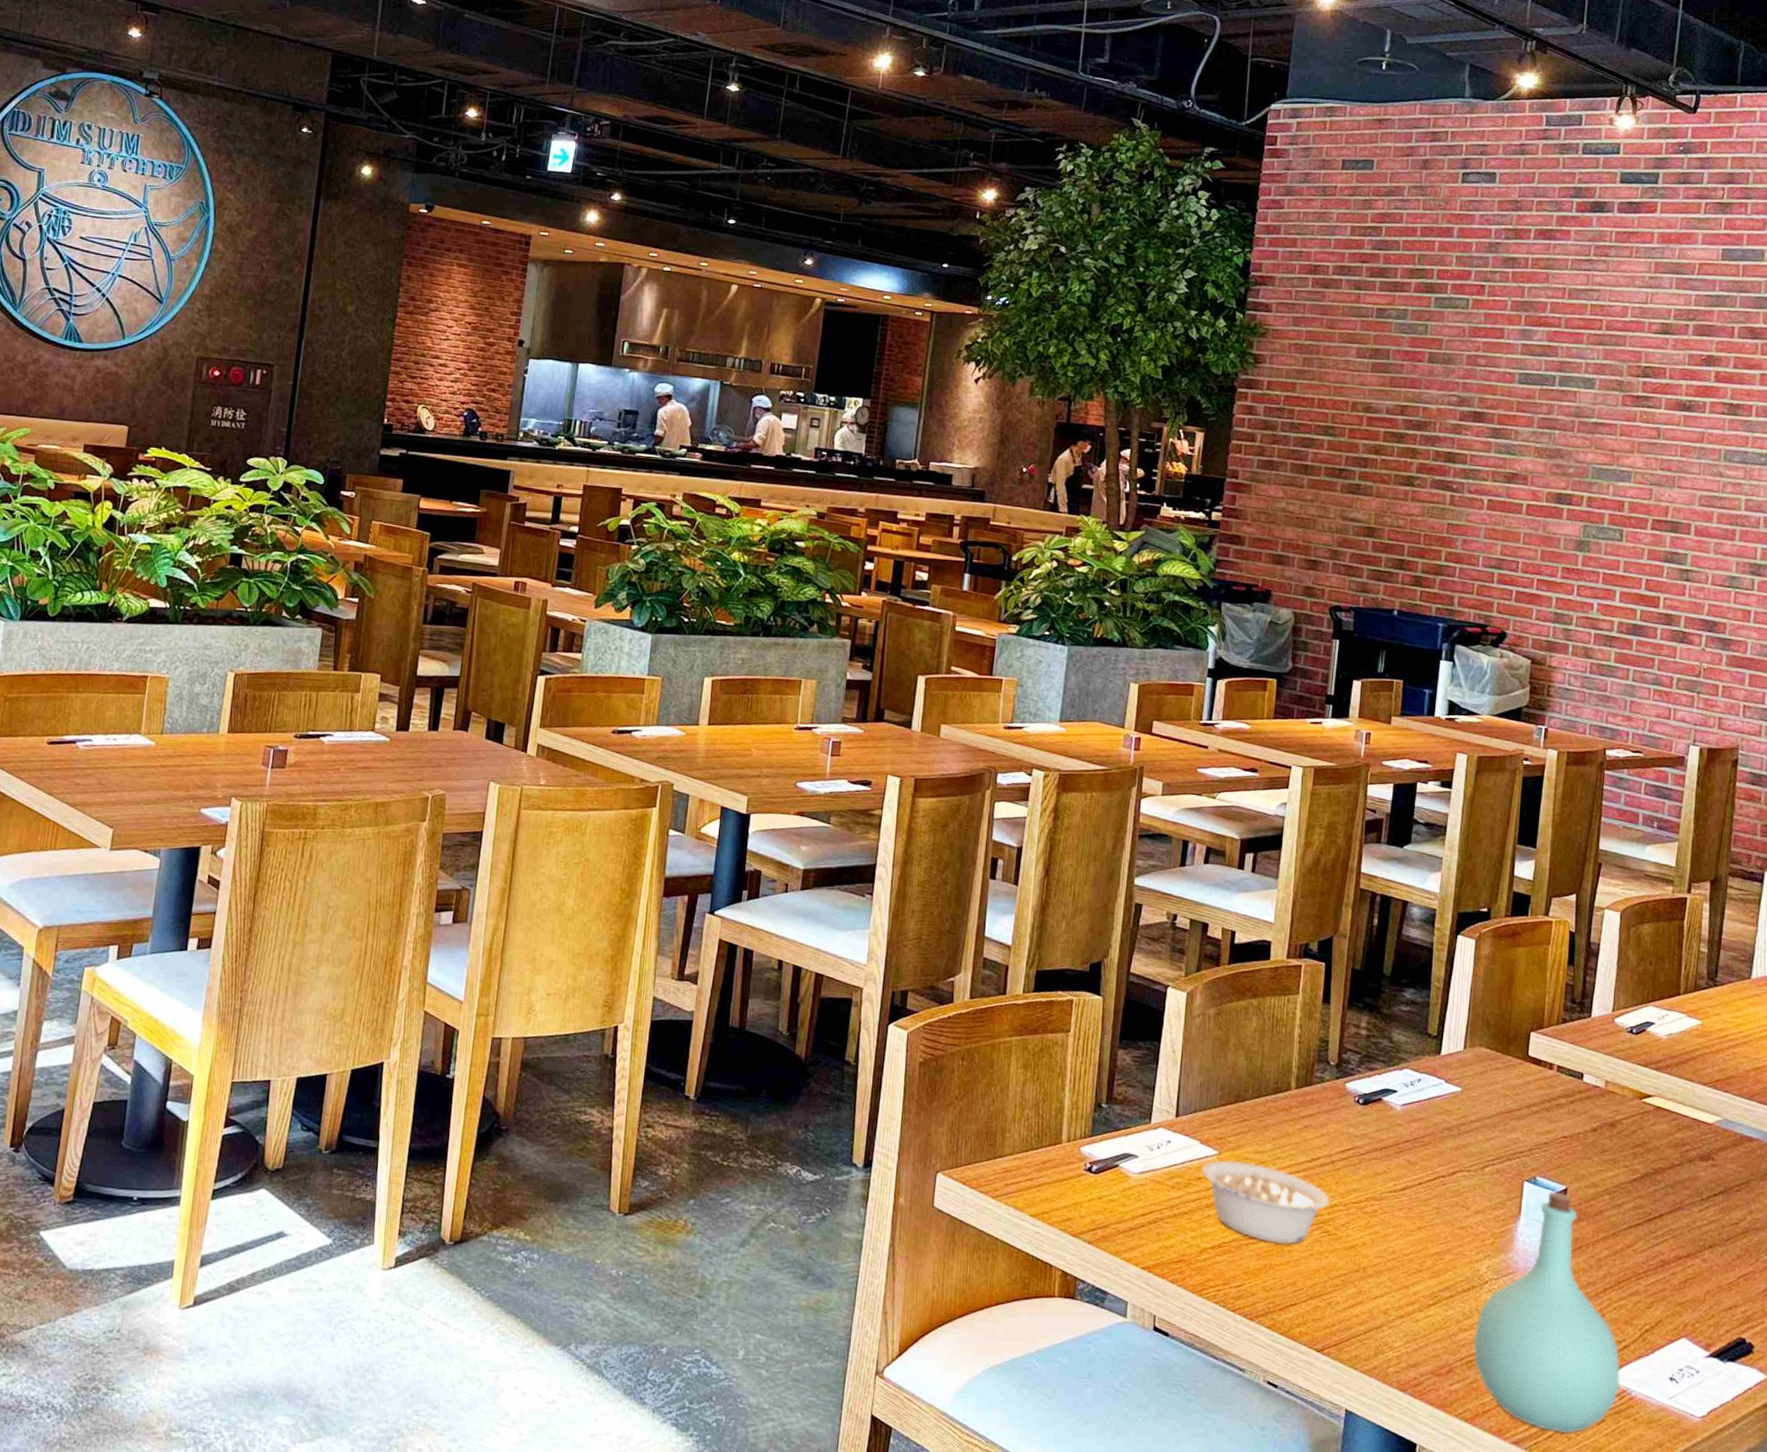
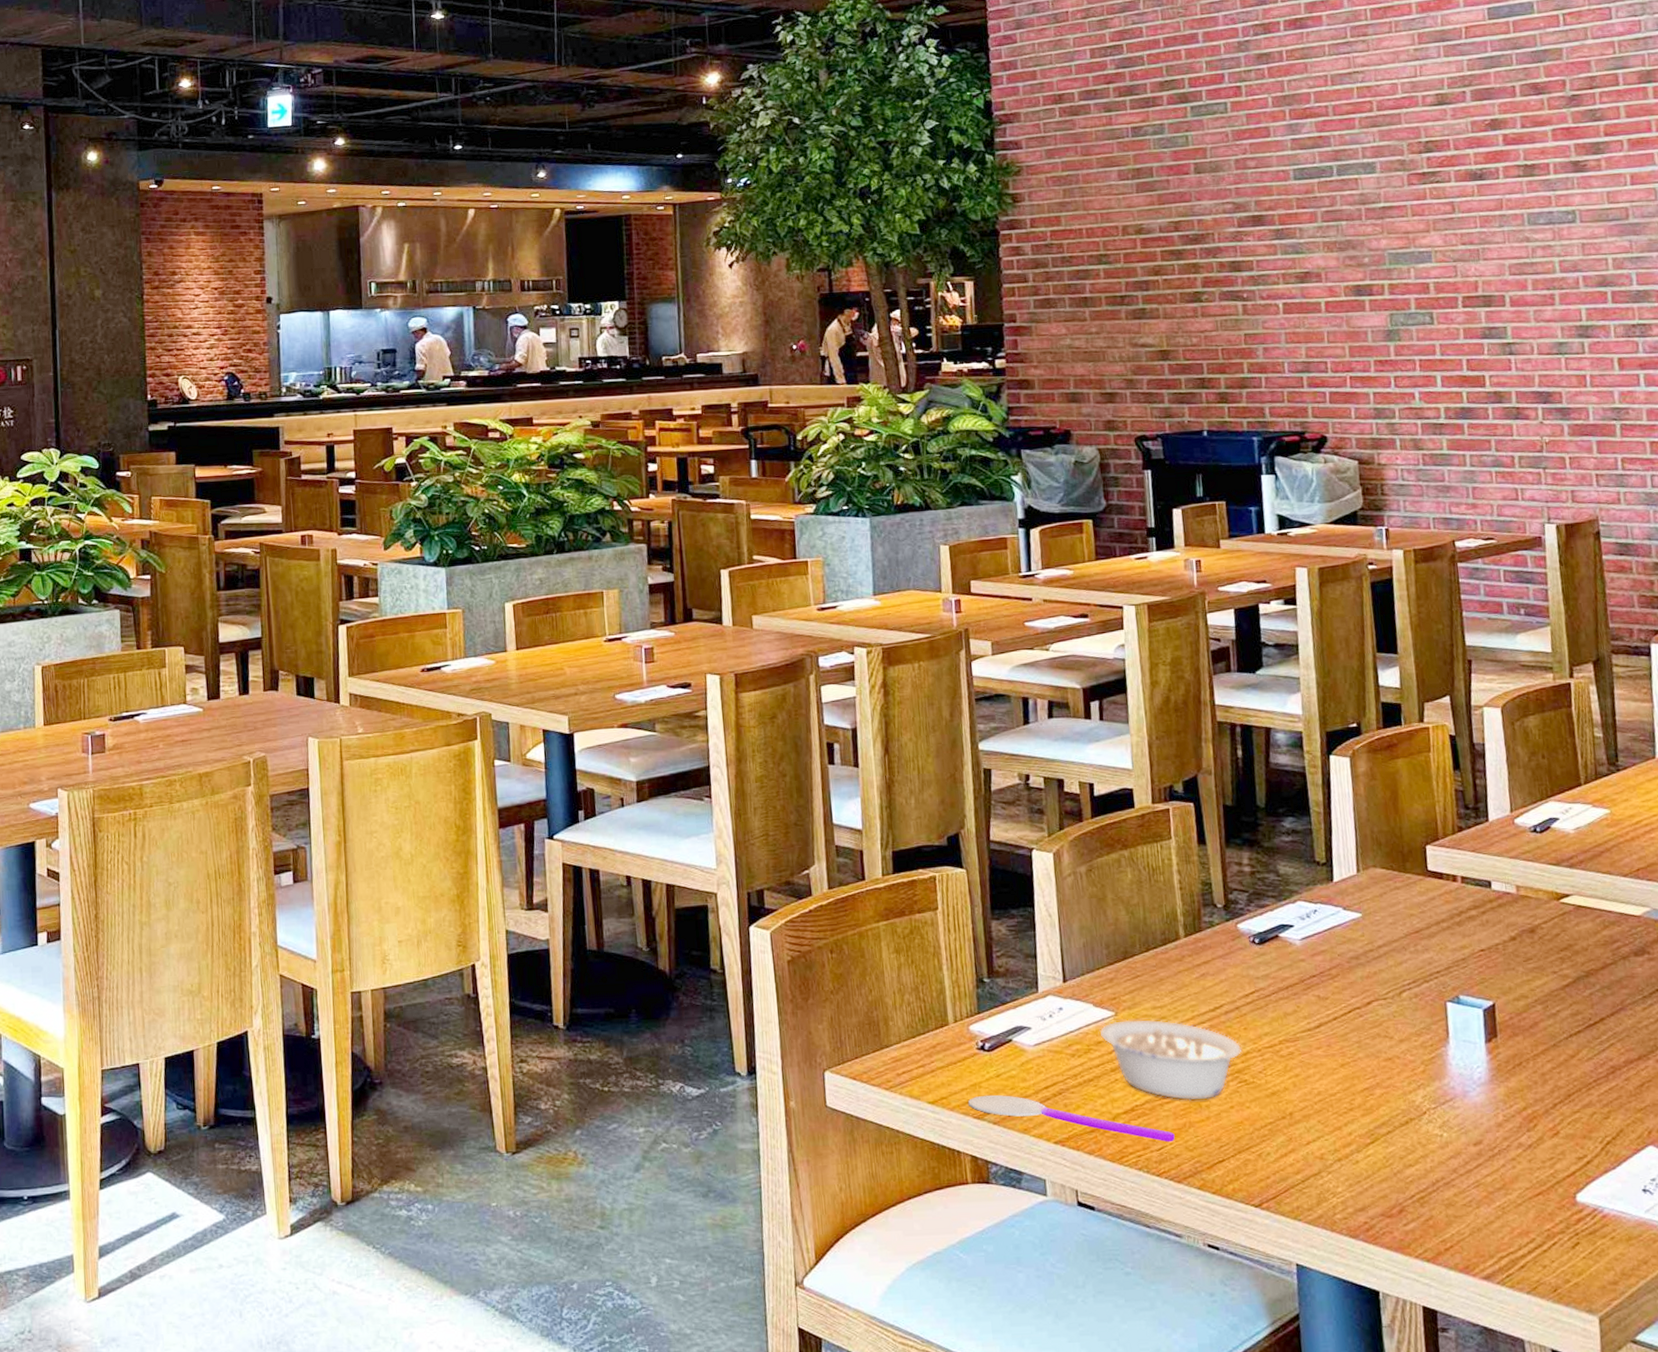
spoon: none [1067,1214,1254,1281] -> present [968,1094,1175,1142]
bottle: present [1473,1191,1621,1434] -> none [1420,1008,1590,1262]

